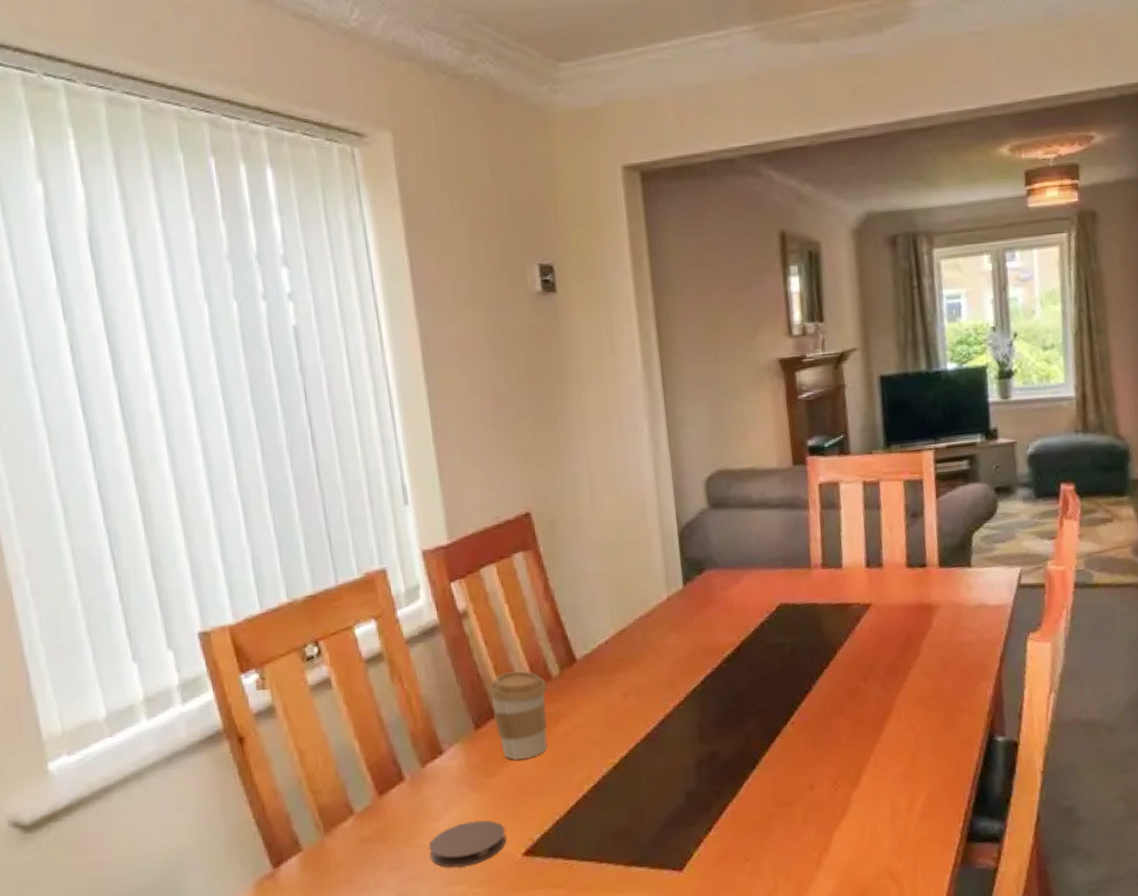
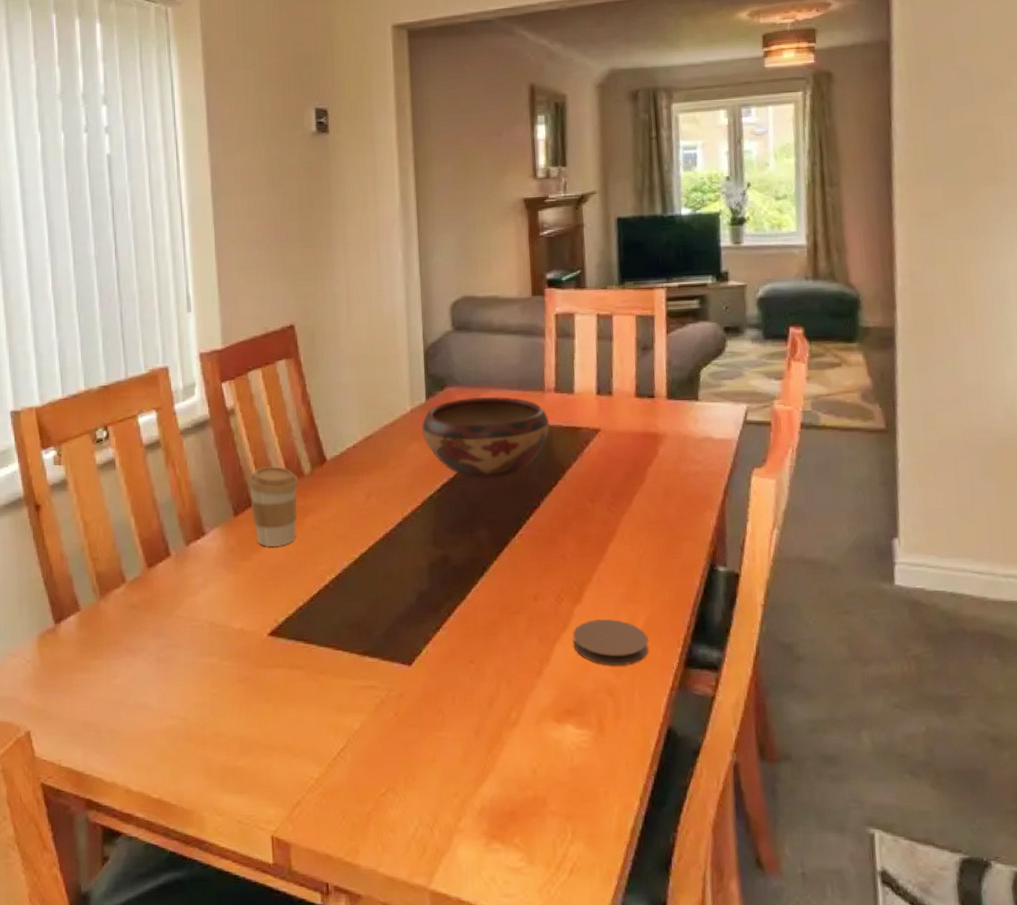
coaster: present [429,820,507,868] -> none [187,599,255,640]
decorative bowl: none [680,576,818,666] -> present [421,396,550,479]
coaster: none [851,801,930,849] -> present [572,619,649,666]

